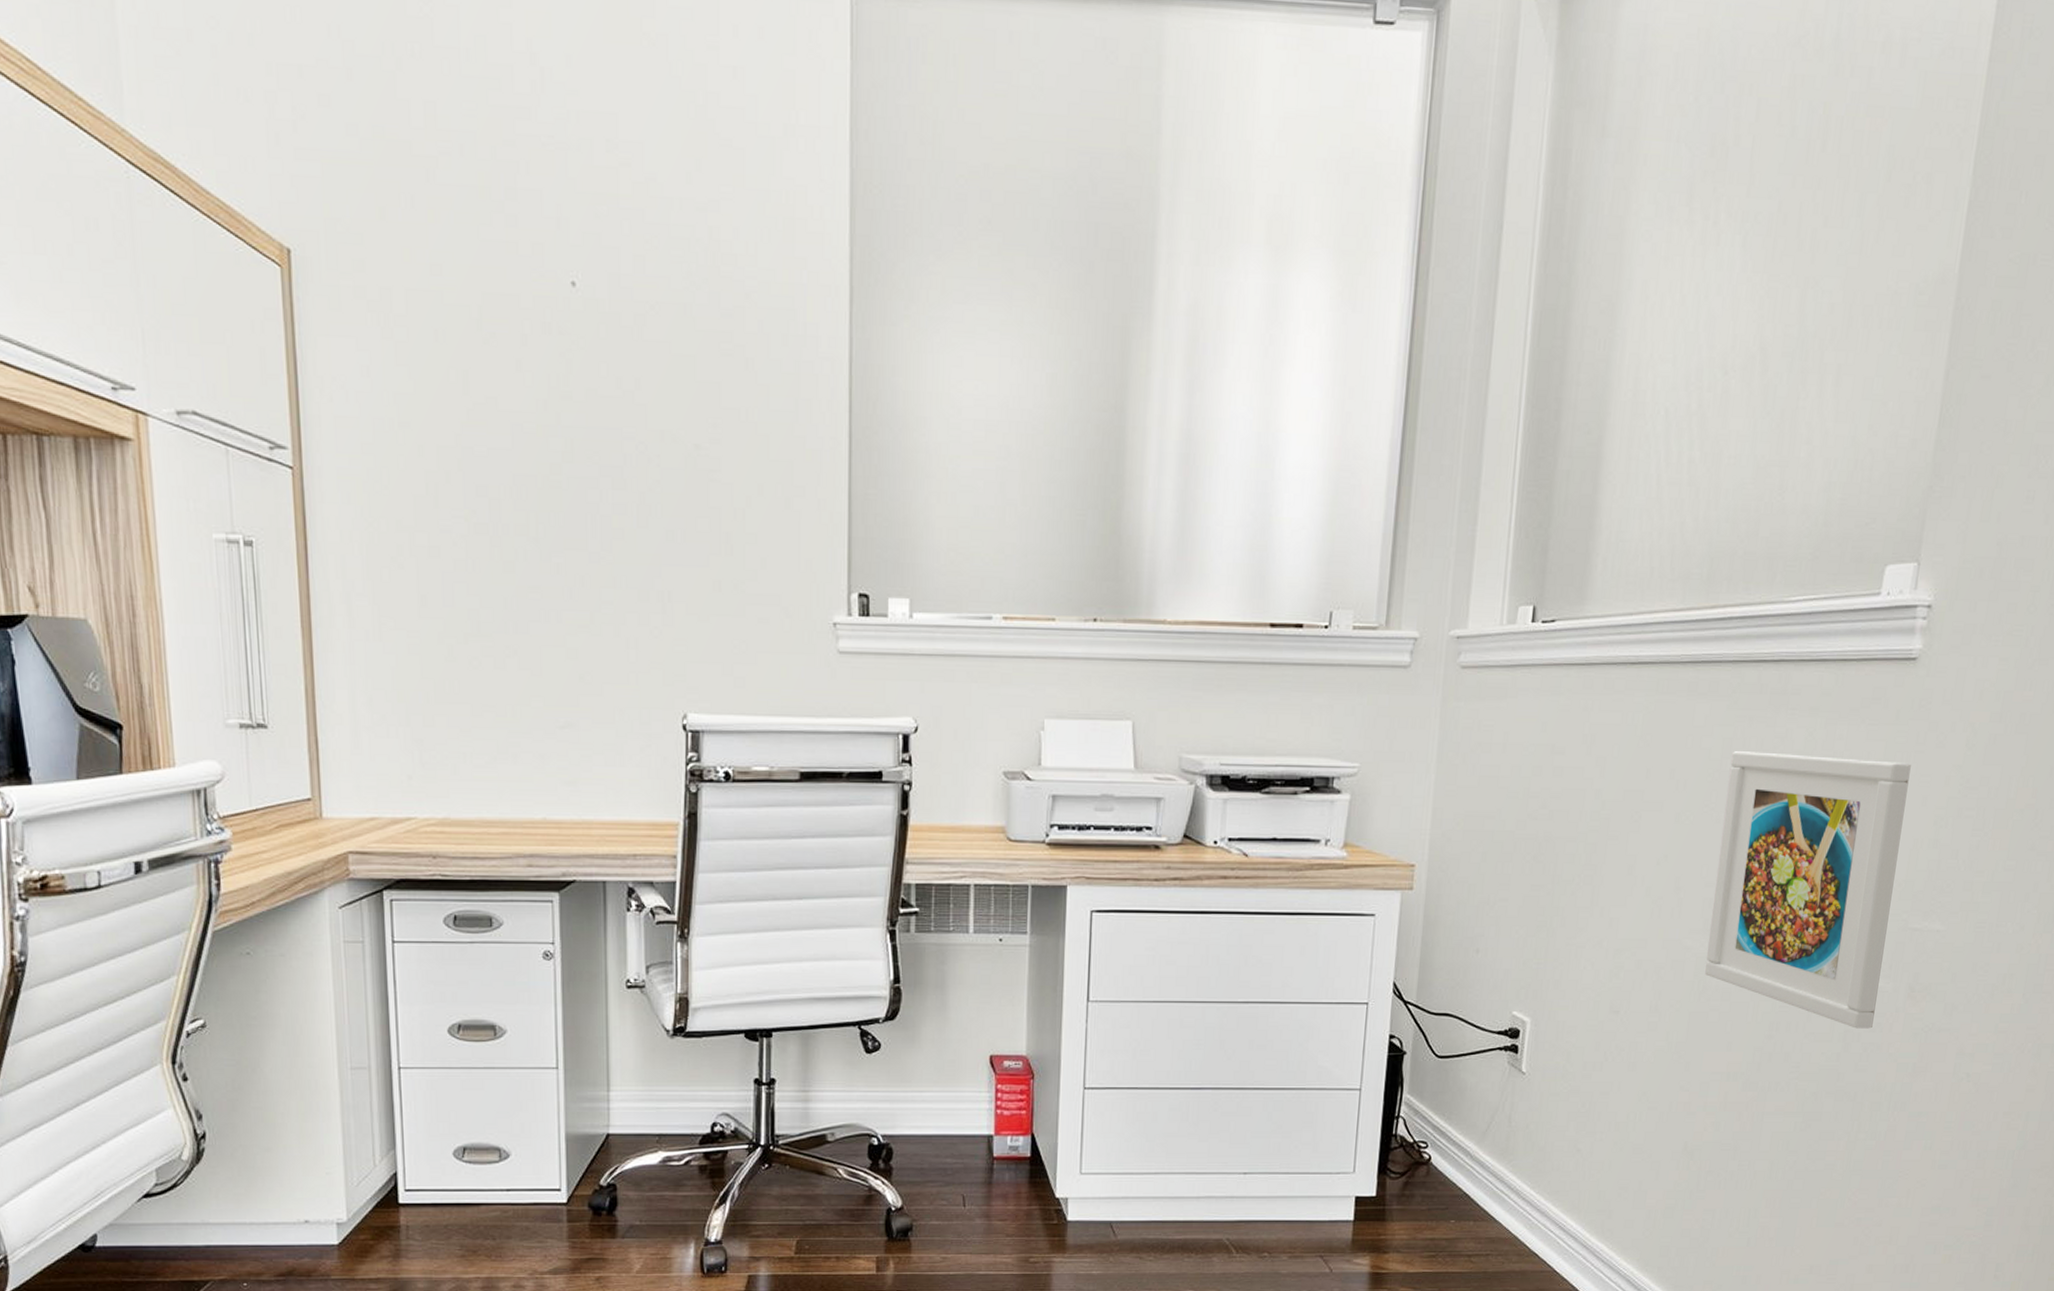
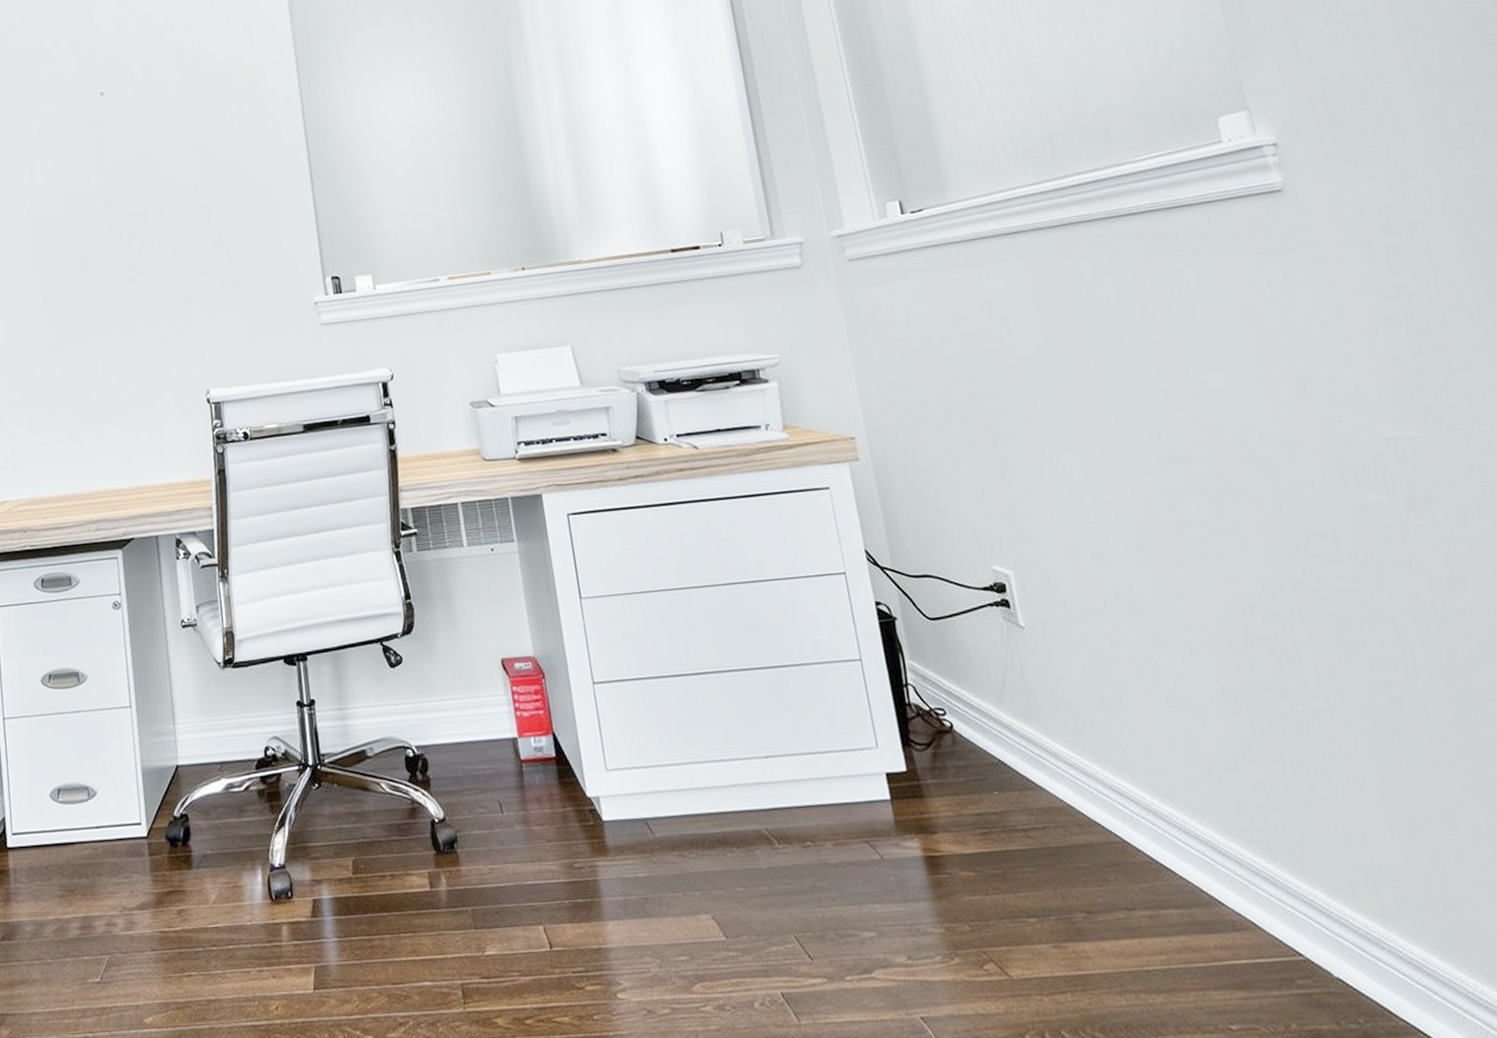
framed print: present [1704,751,1911,1029] -> none [1129,282,1383,547]

